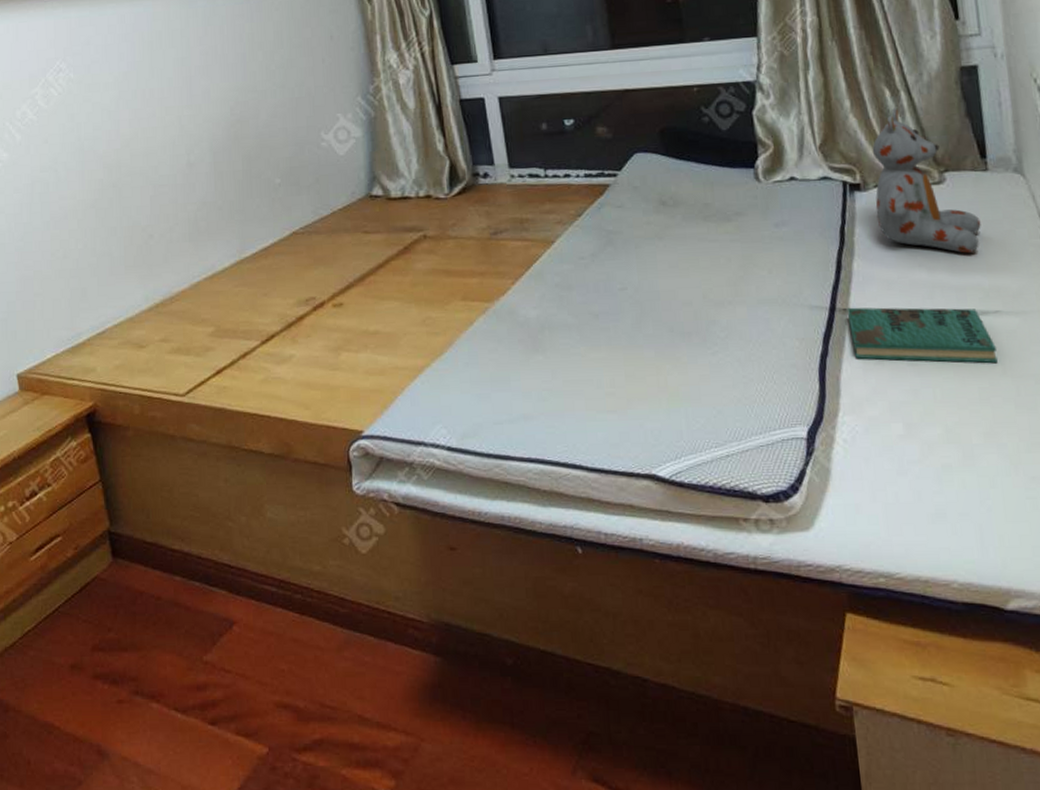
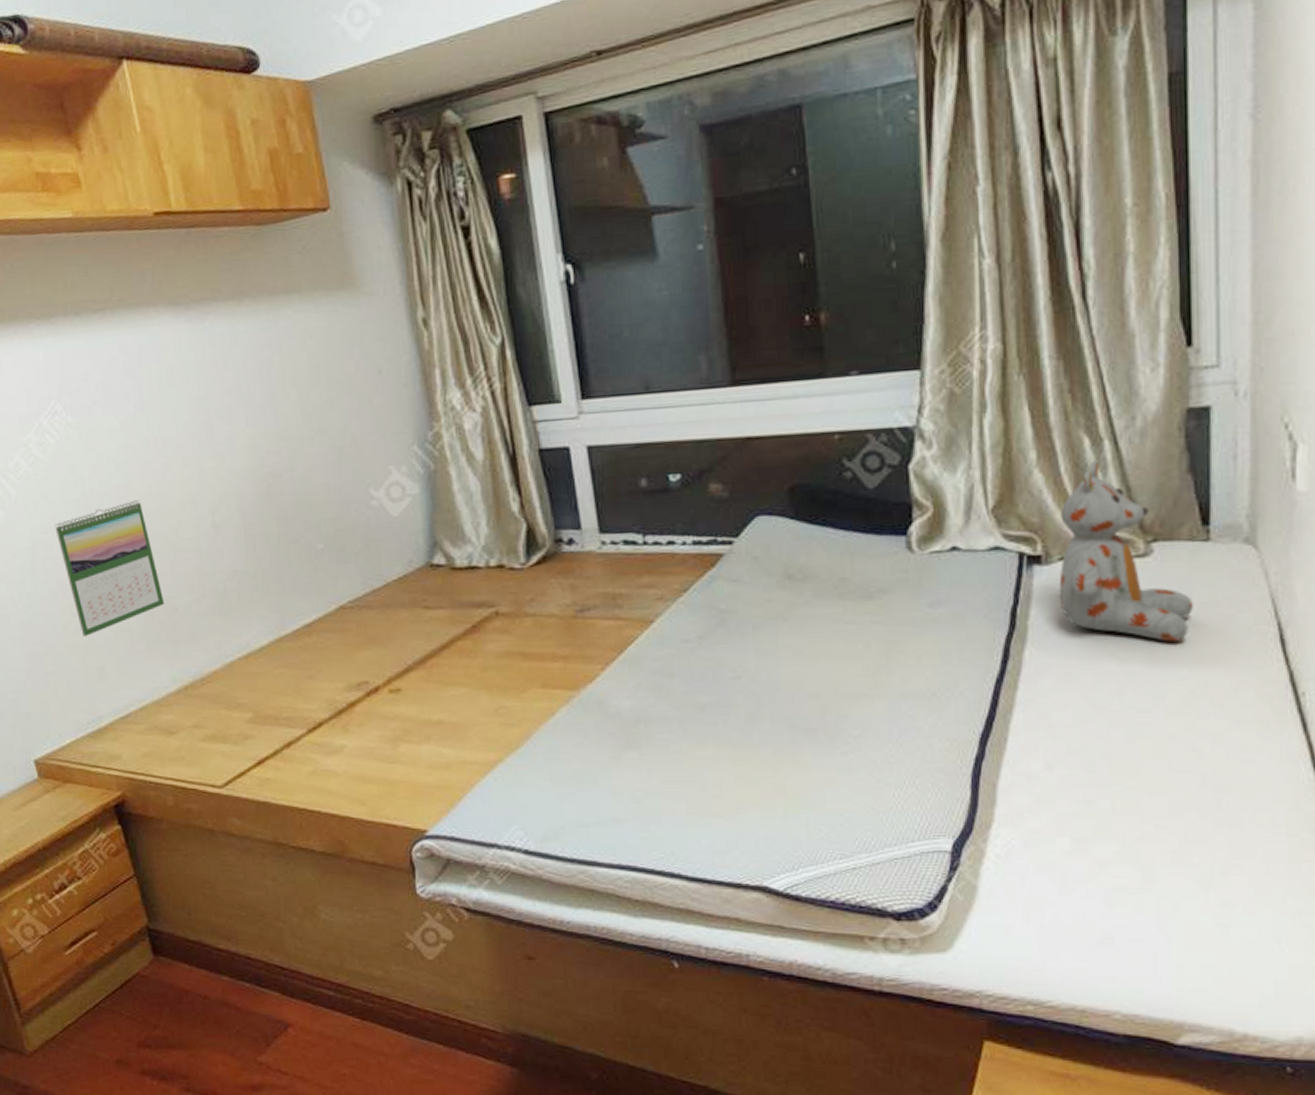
calendar: none [52,143,143,262] -> present [54,500,165,638]
book: present [846,307,998,363] -> none [1012,703,1197,771]

